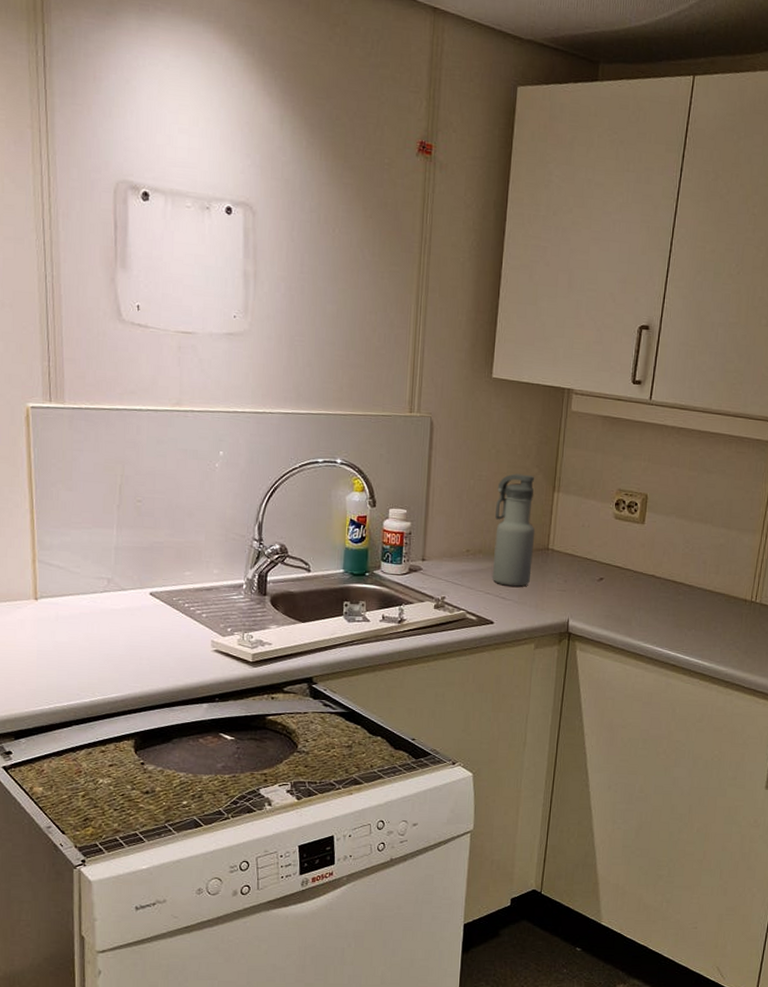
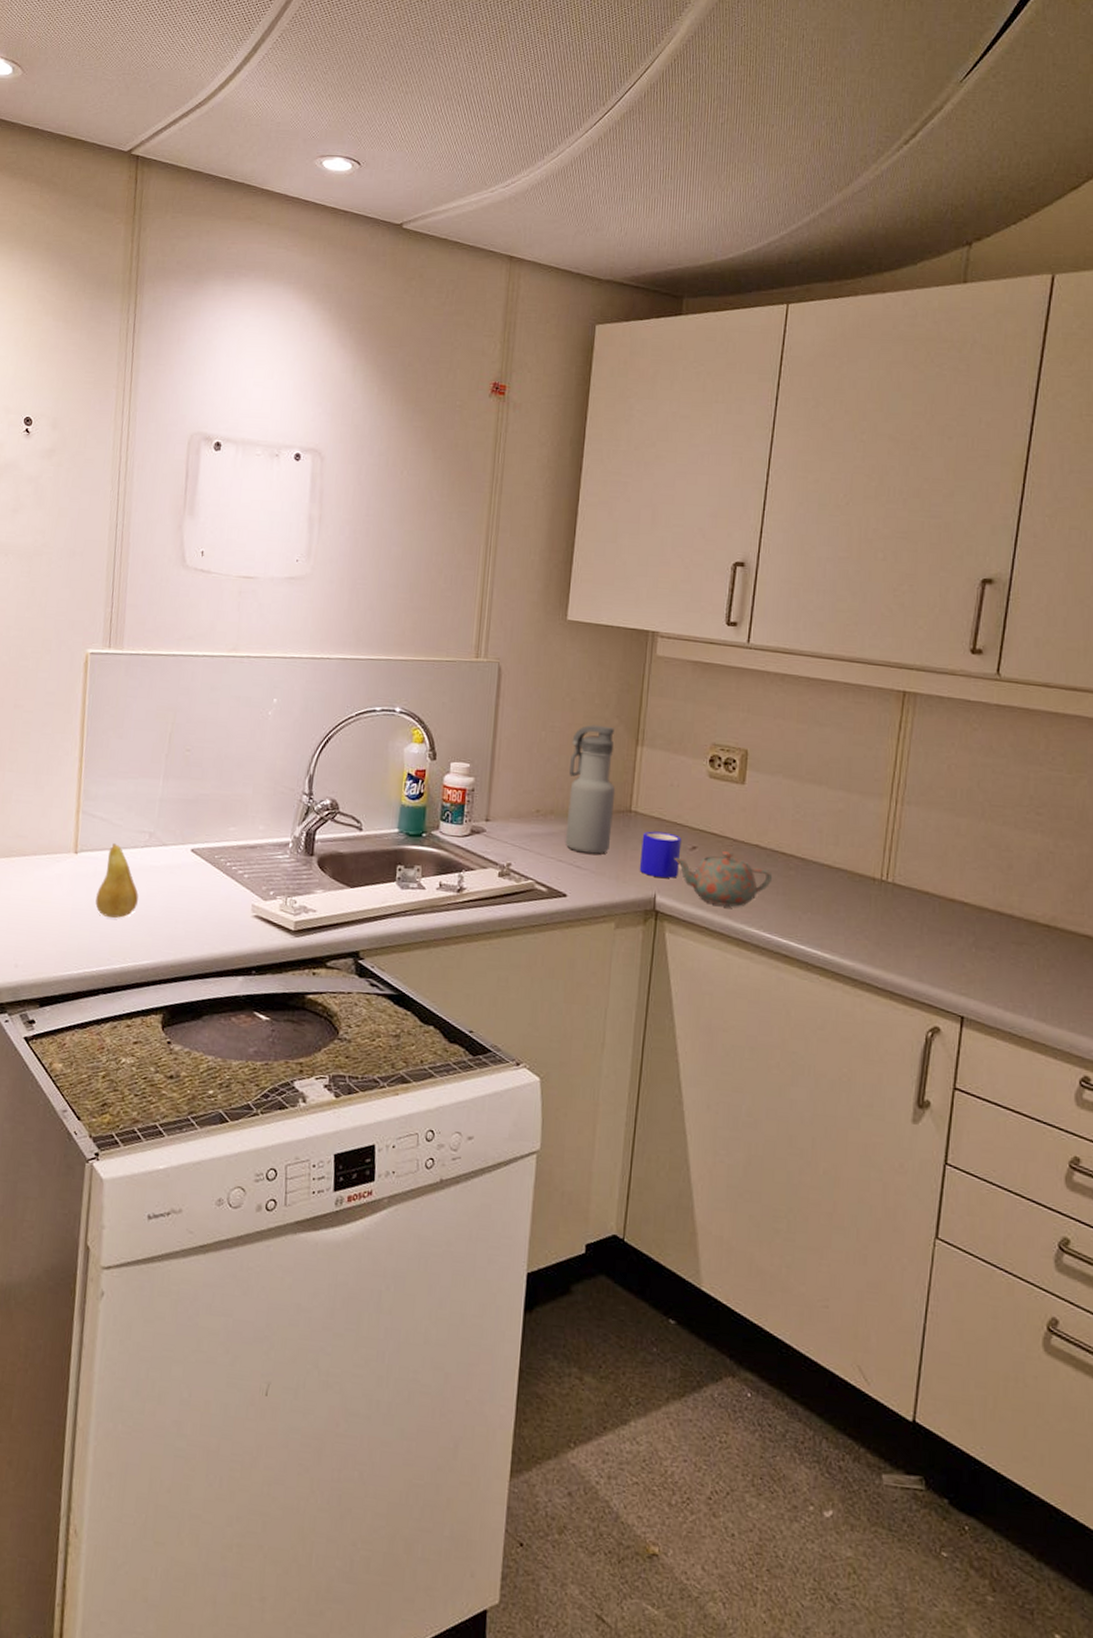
fruit: none [60,590,102,657] -> present [95,843,139,918]
mug: none [555,565,591,605] -> present [639,831,682,878]
teapot: none [584,580,665,627] -> present [673,850,773,907]

